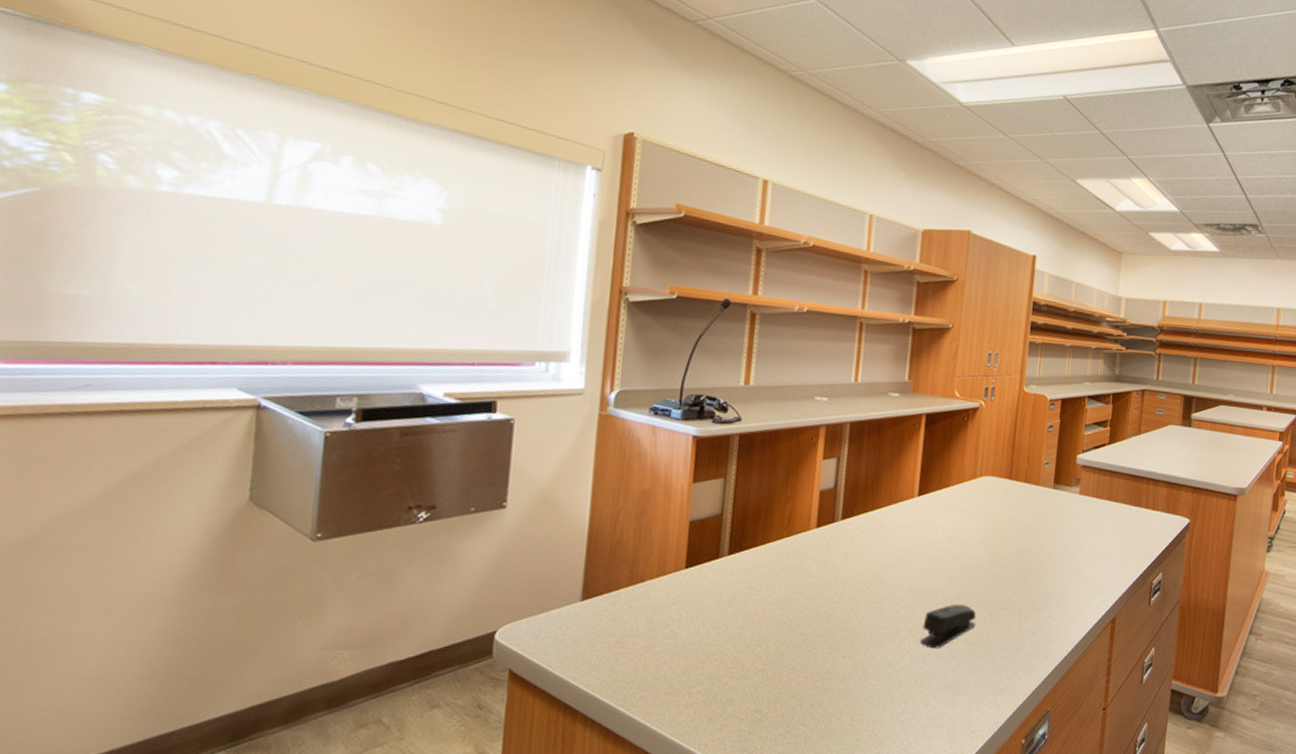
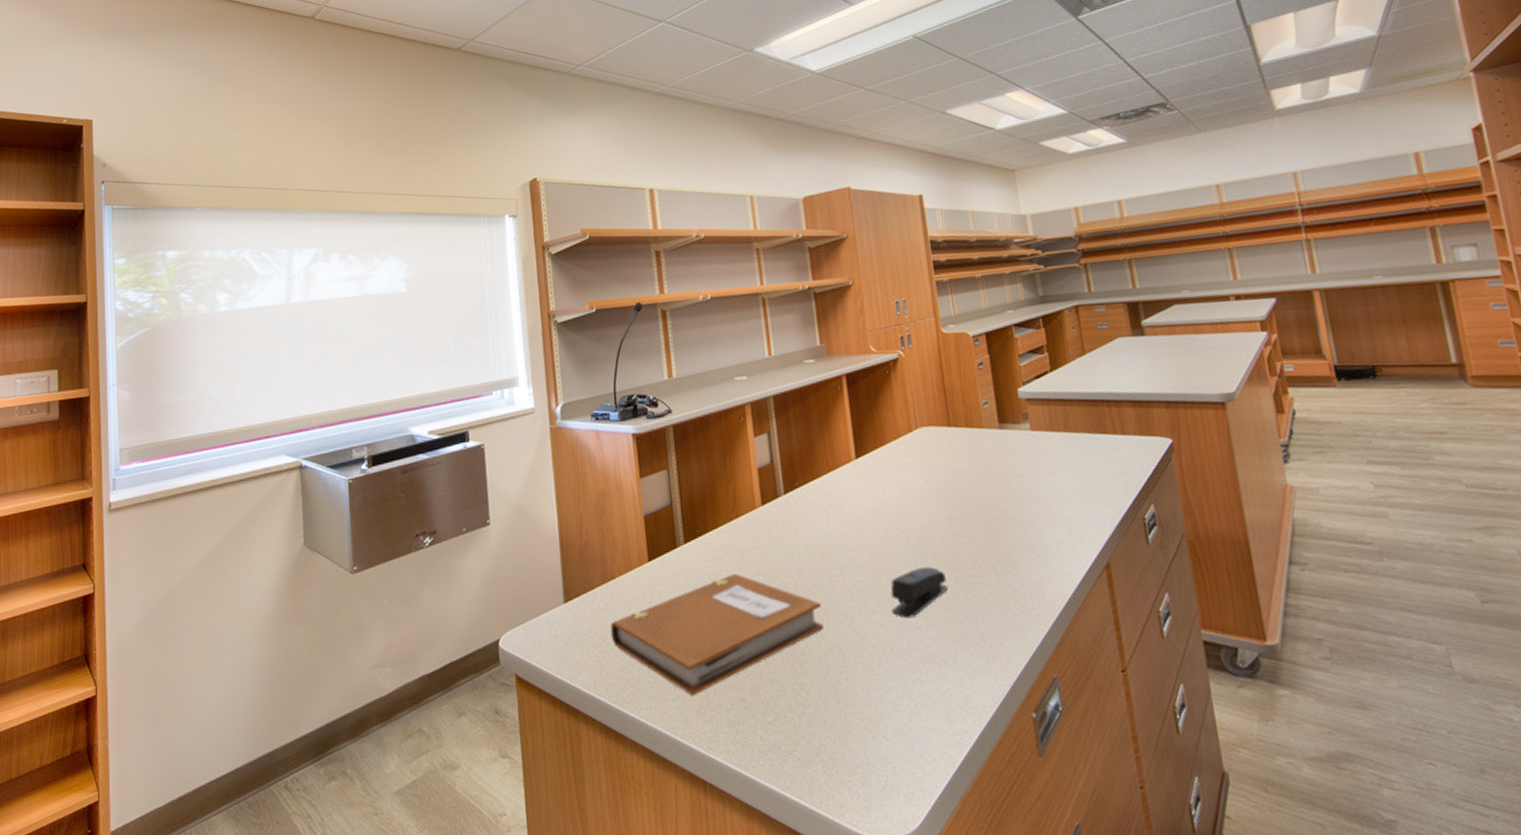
notebook: none [628,591,855,705] -> present [610,574,824,697]

